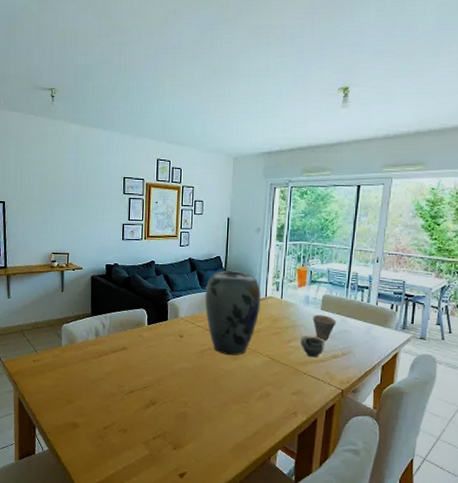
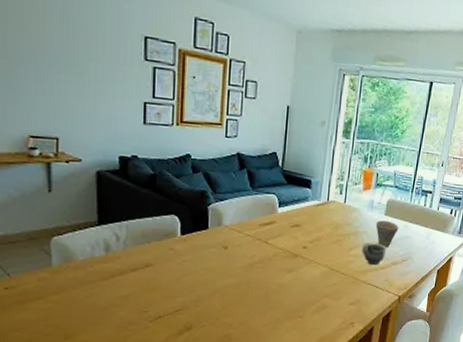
vase: present [204,271,261,355] -> none [255,170,323,267]

